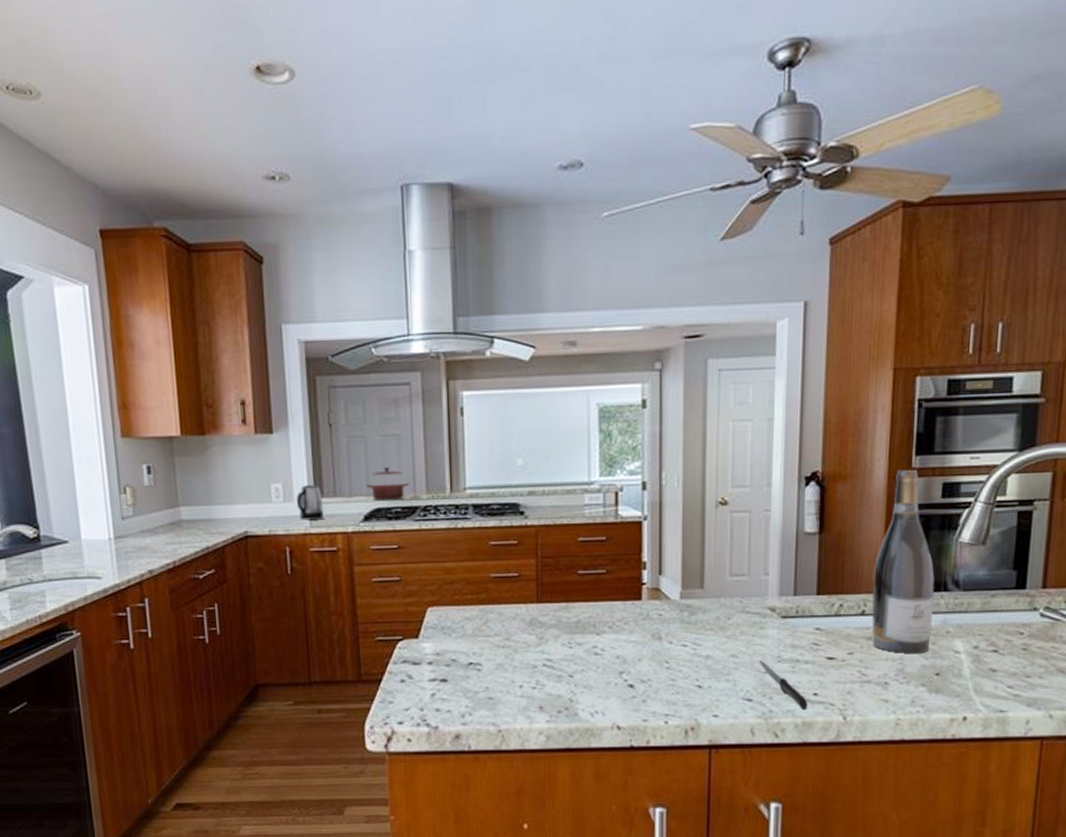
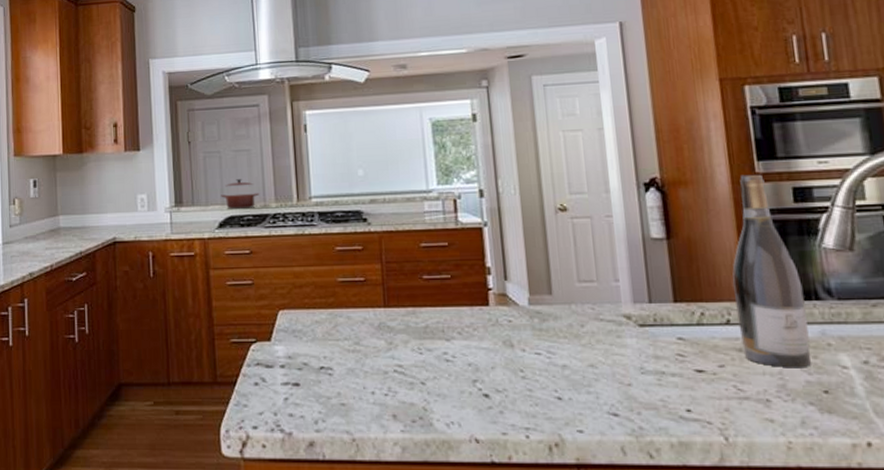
kettle: present [296,484,324,521] -> none [158,194,183,228]
knife: present [759,660,807,709] -> none [620,371,681,427]

